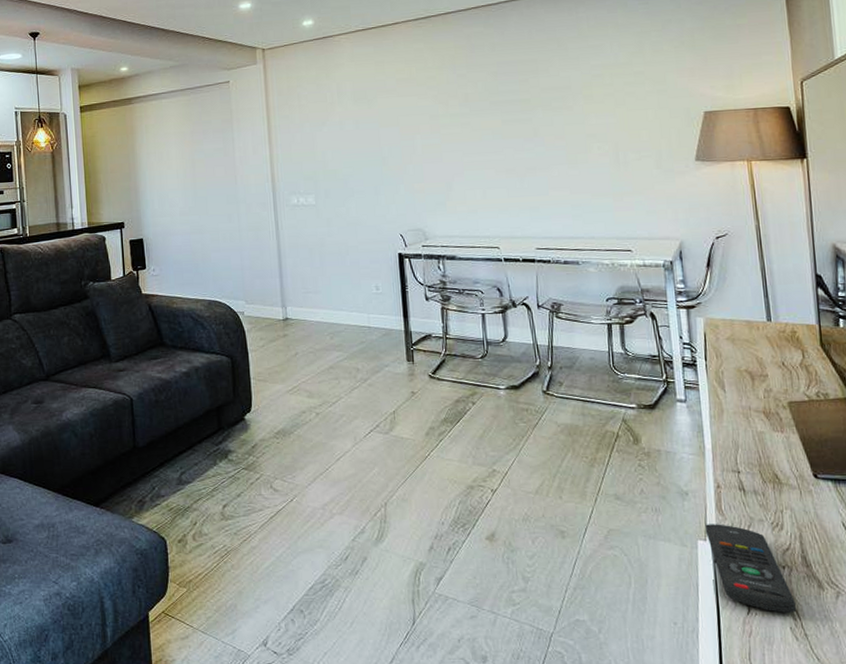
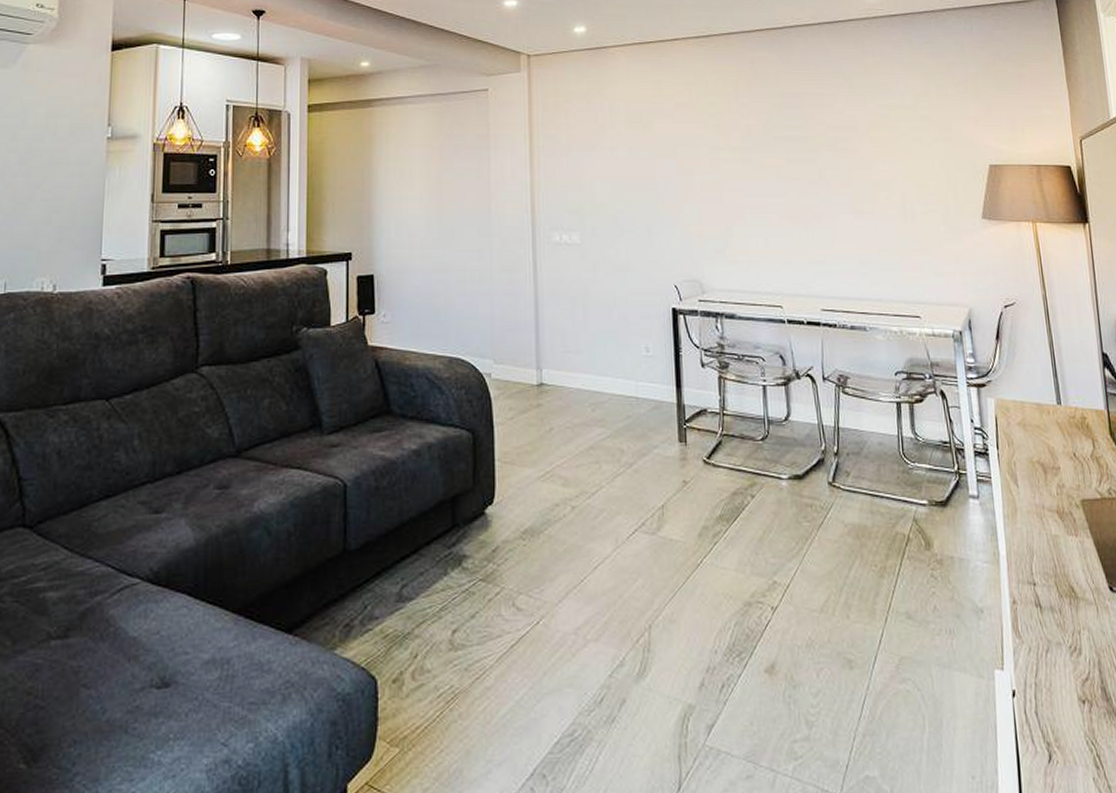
remote control: present [705,524,796,613] -> none [1001,648,1098,760]

